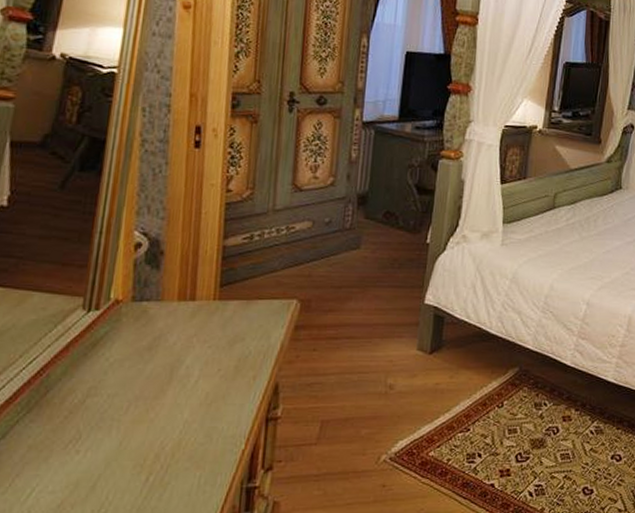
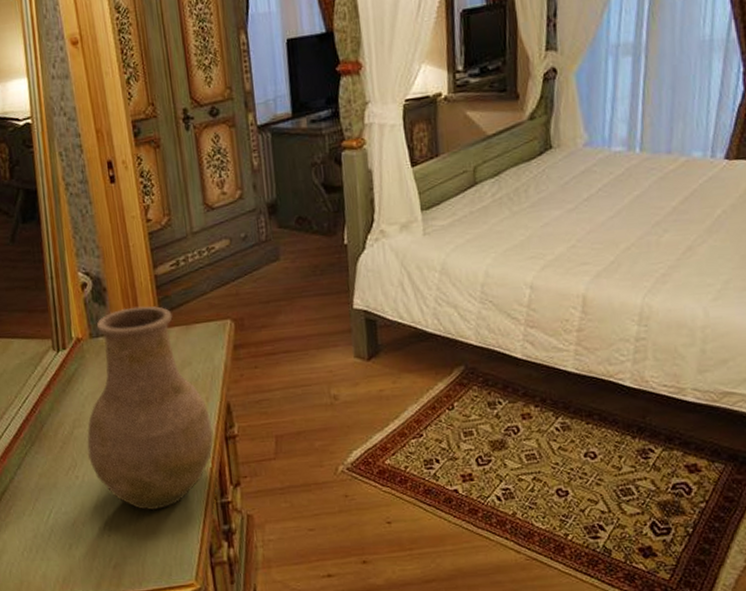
vase: none [97,274,254,494] -> present [87,306,214,511]

